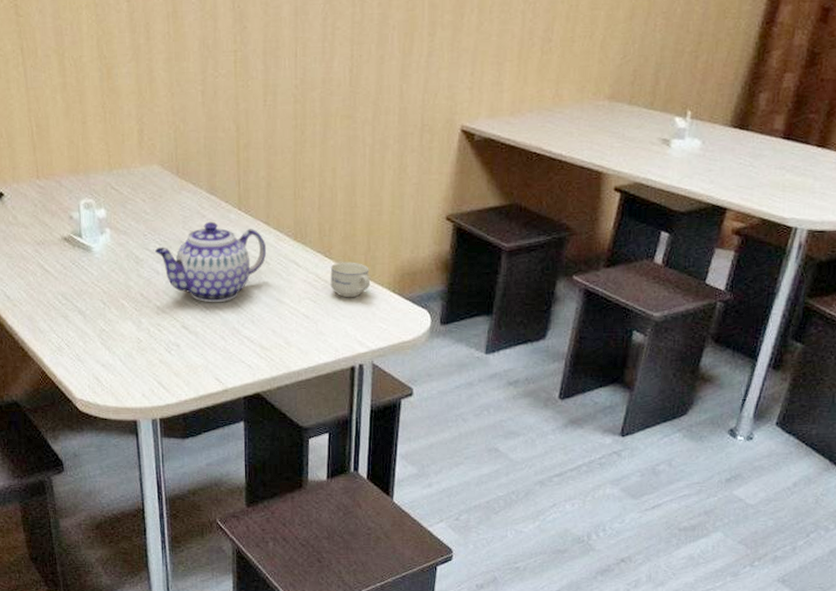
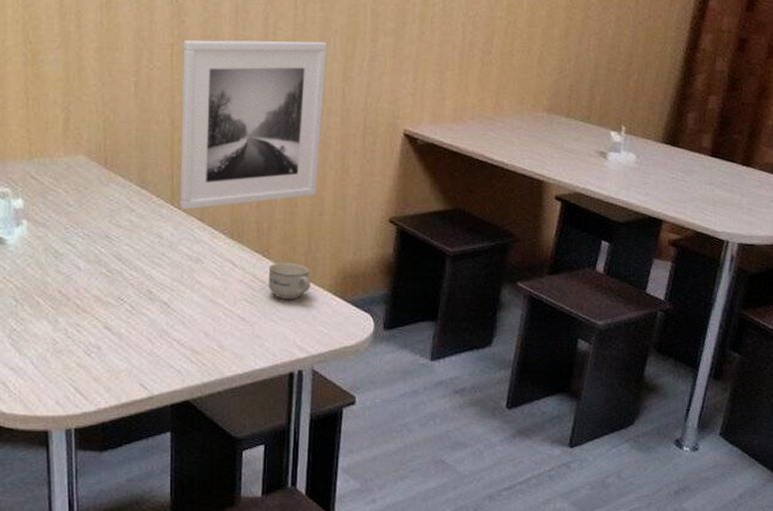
teapot: present [154,221,267,303] -> none [76,216,201,302]
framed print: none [246,39,385,214] -> present [180,40,328,210]

